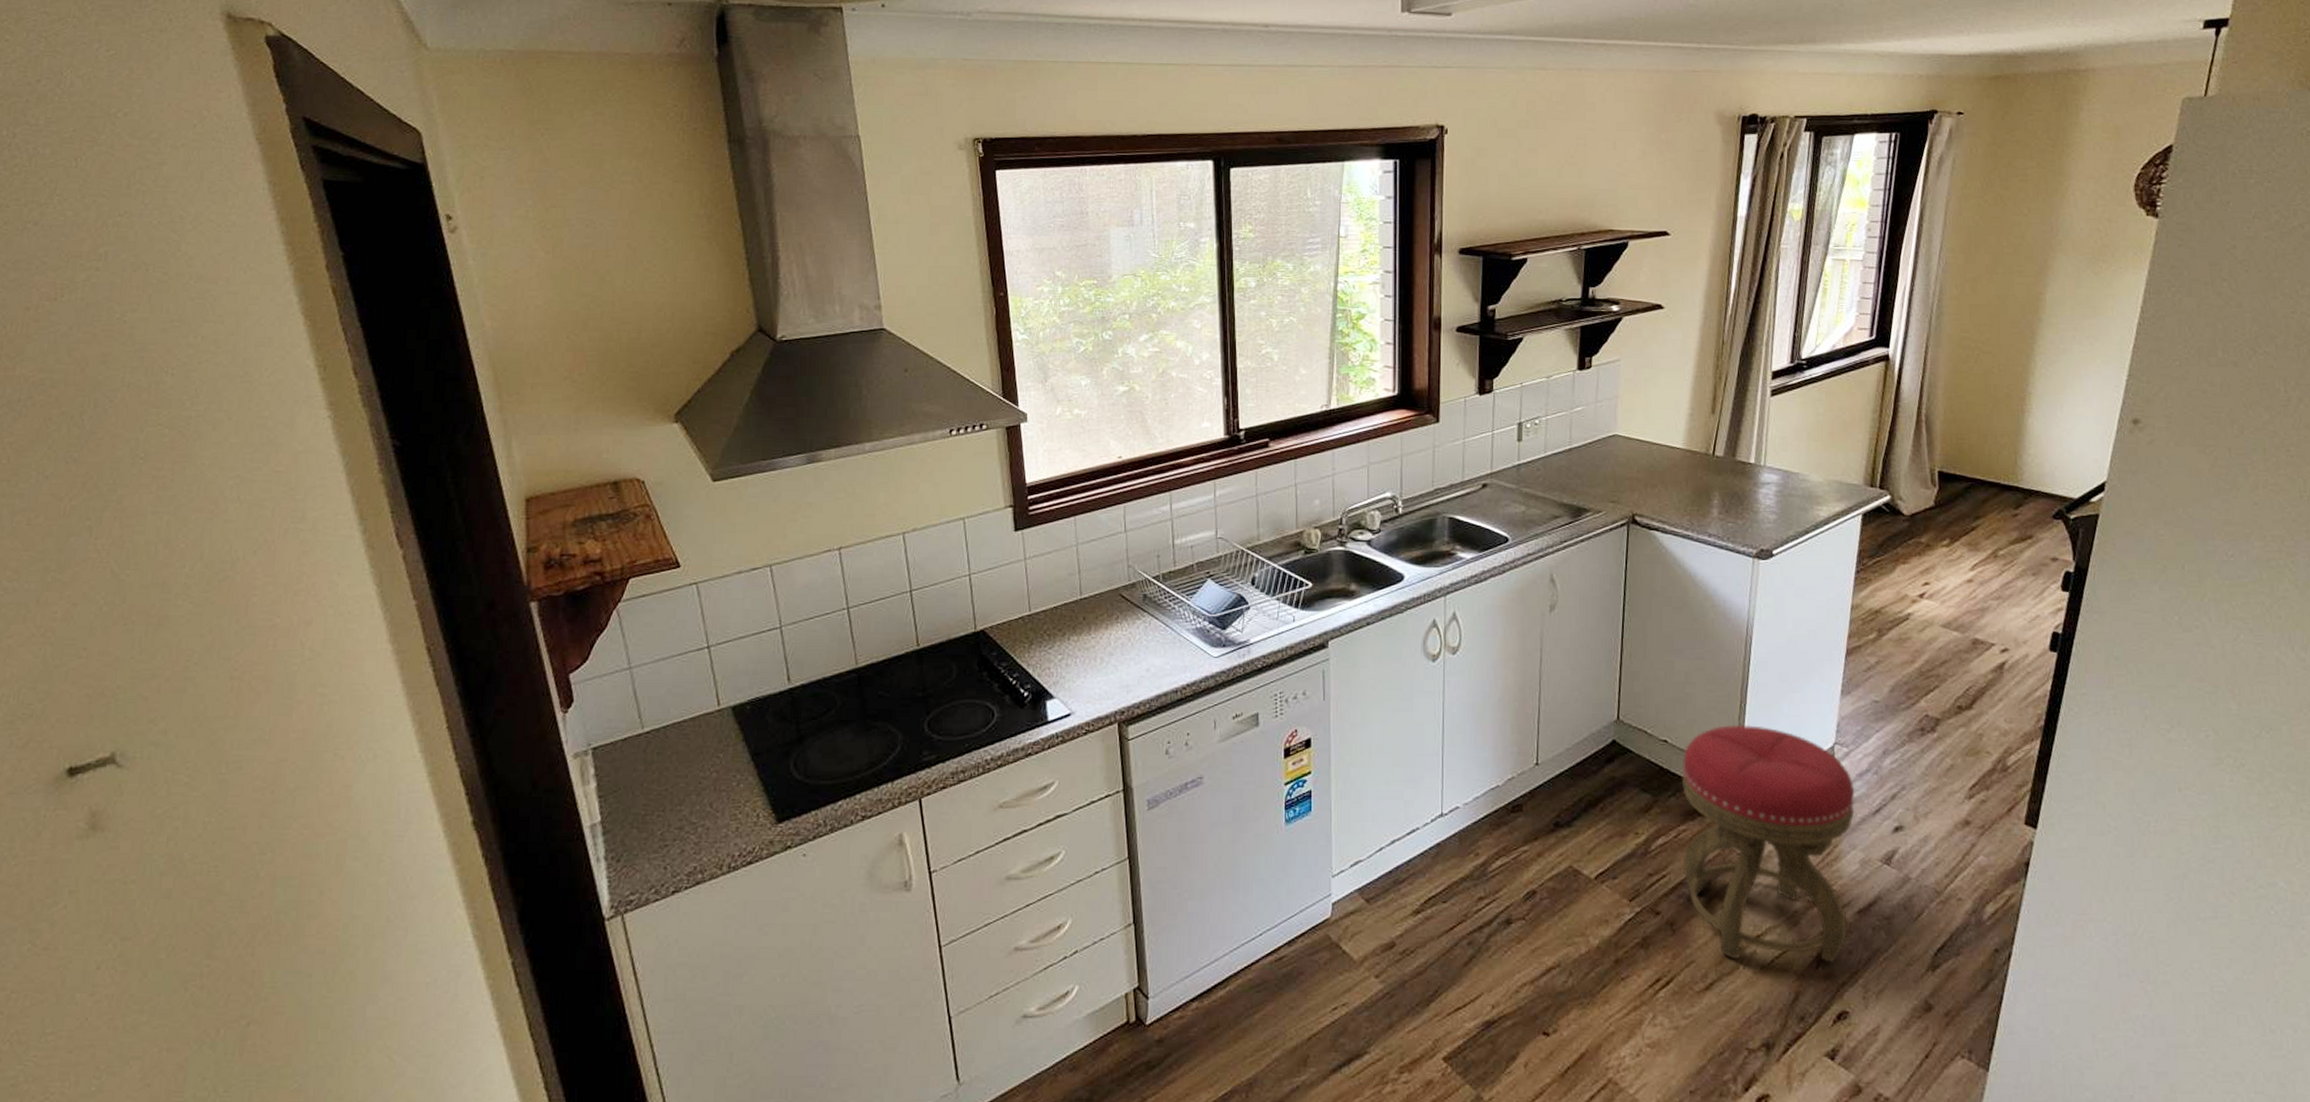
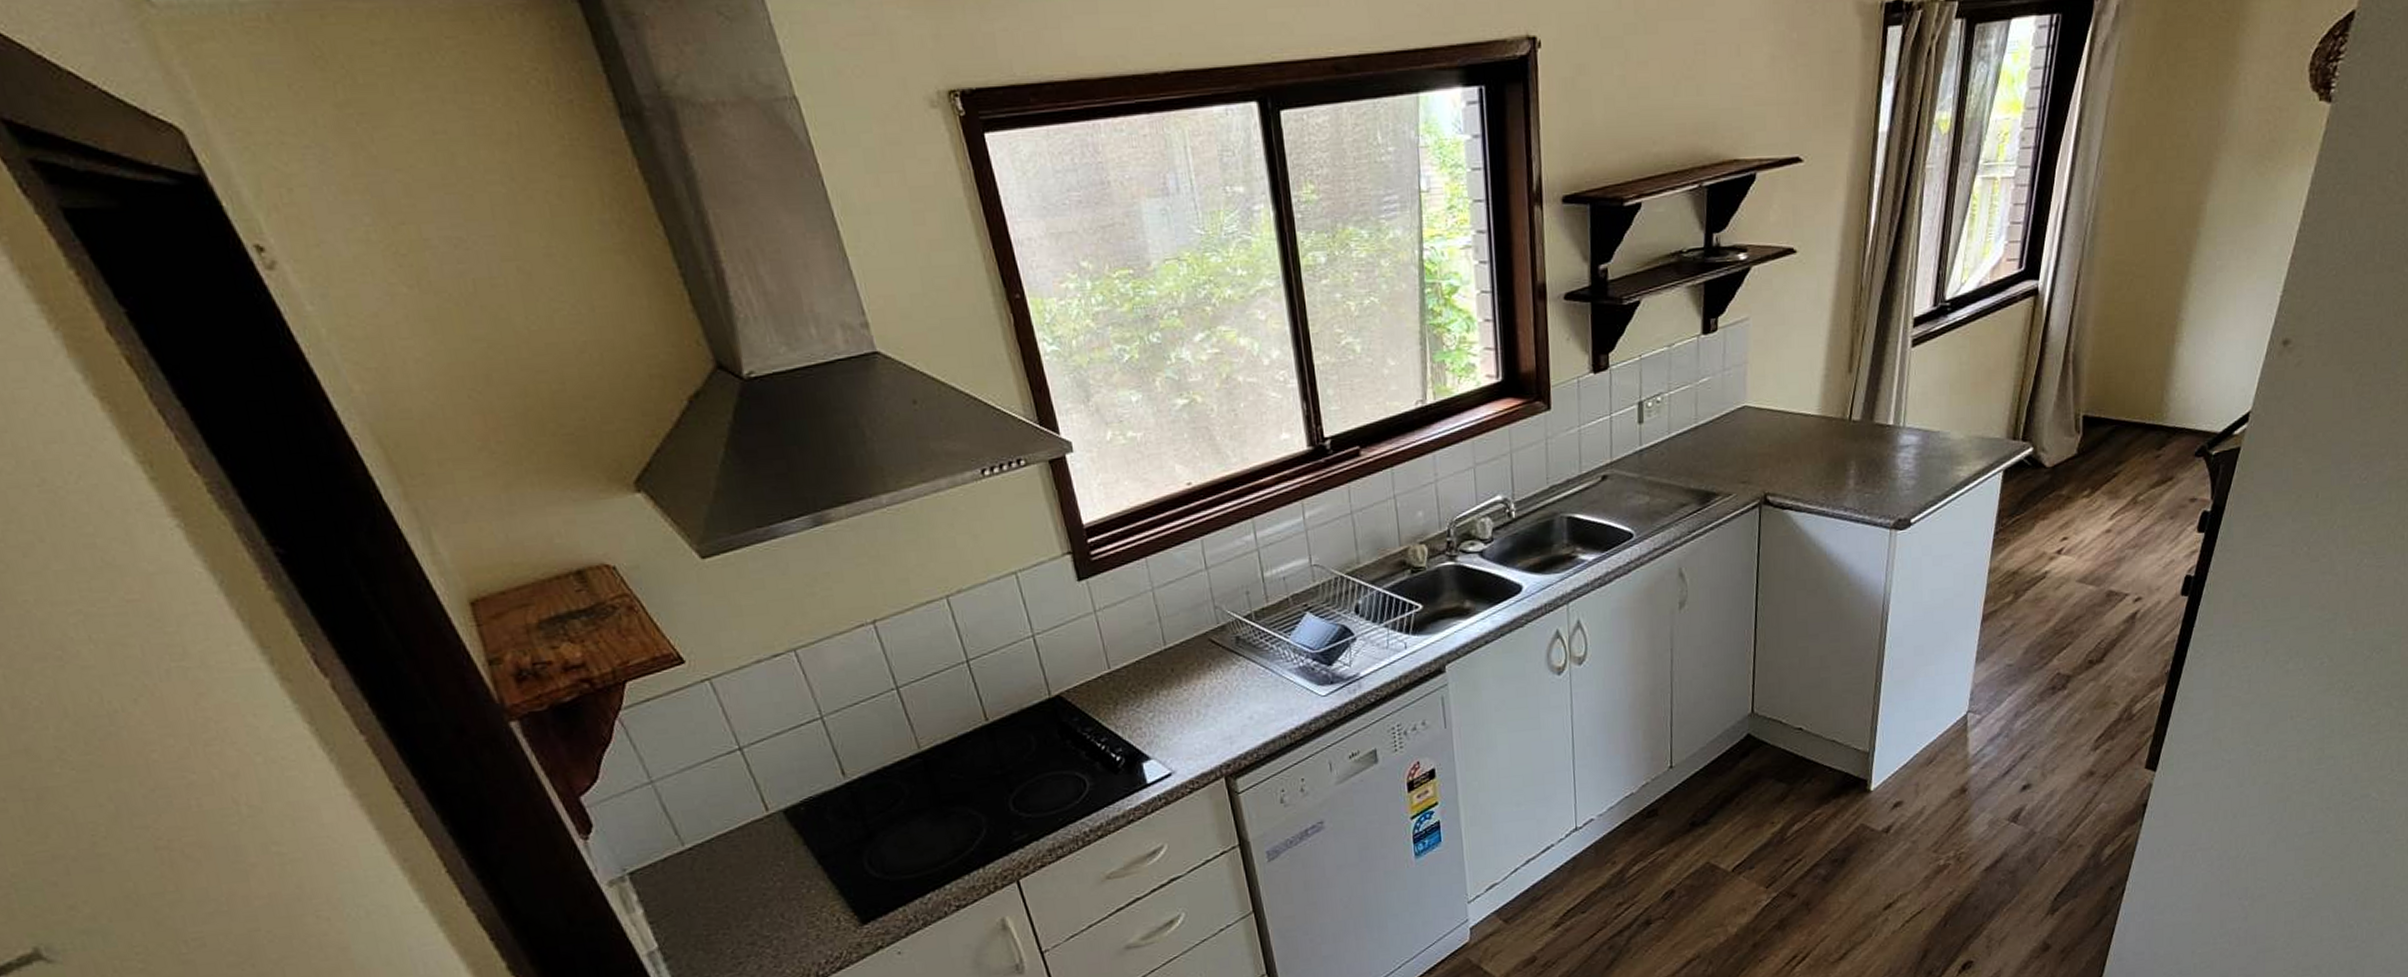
stool: present [1681,724,1855,962] -> none [1816,702,1986,929]

